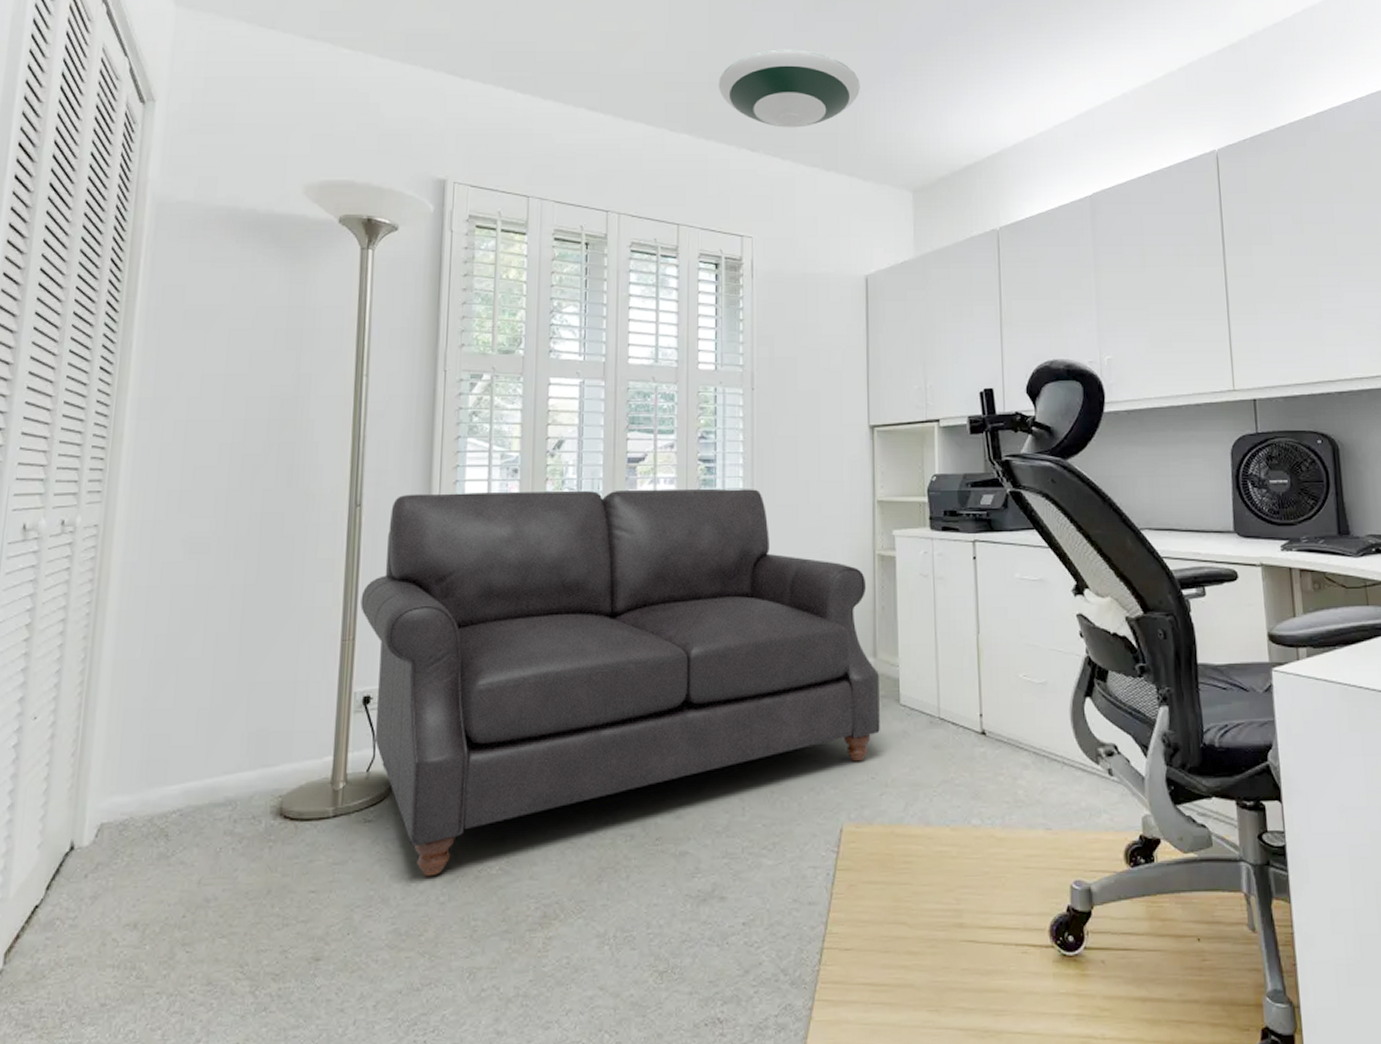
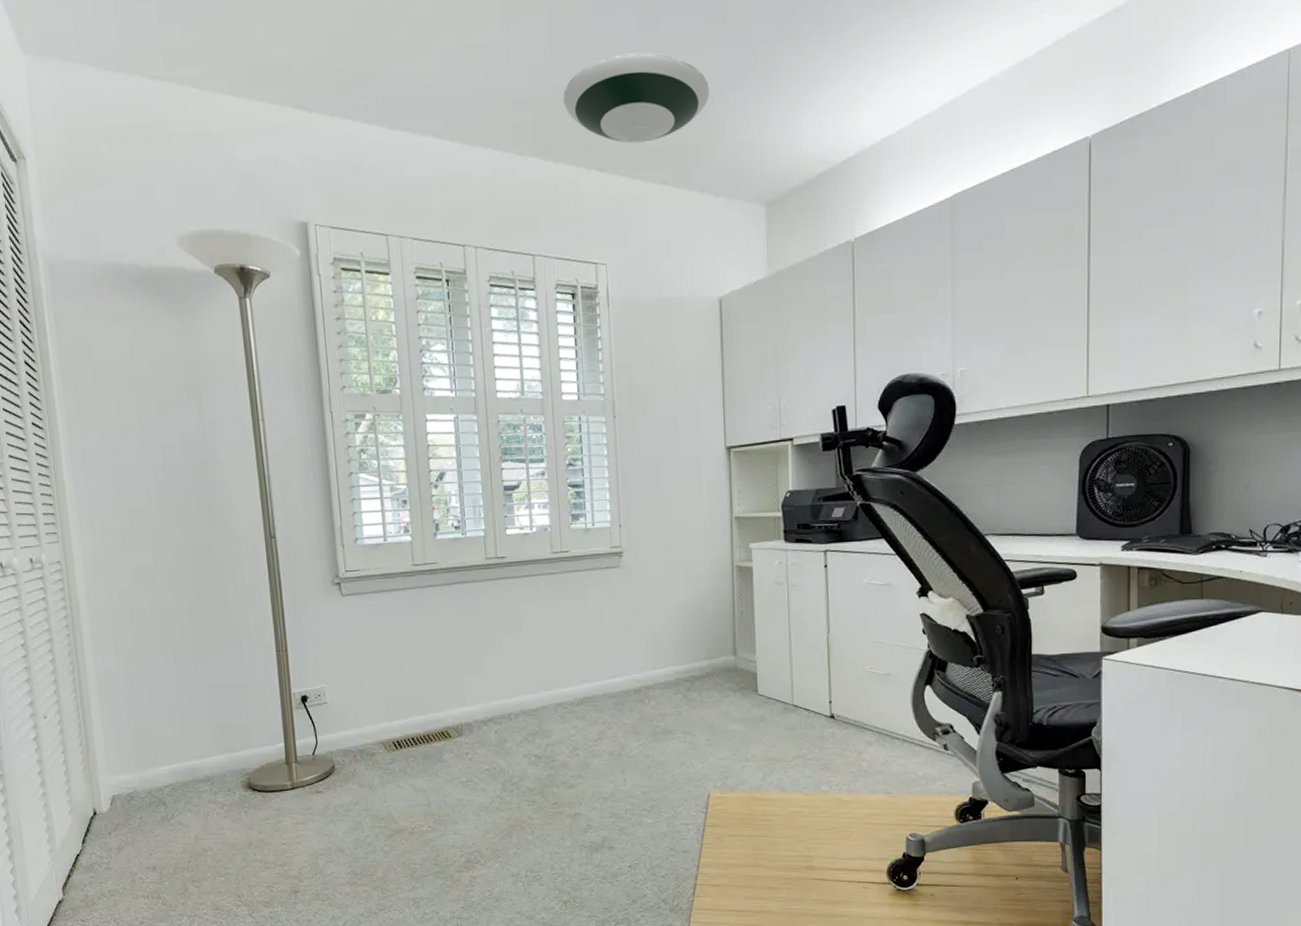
sofa: present [360,488,880,877] -> none [287,510,741,833]

